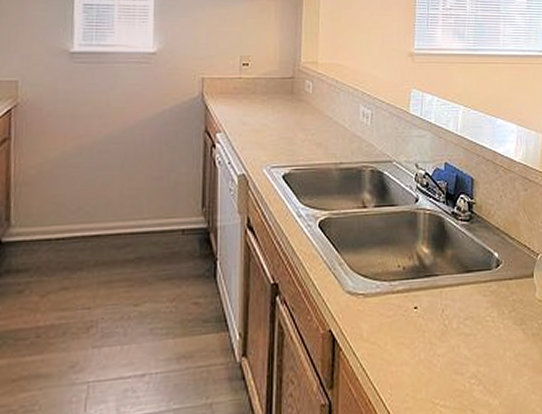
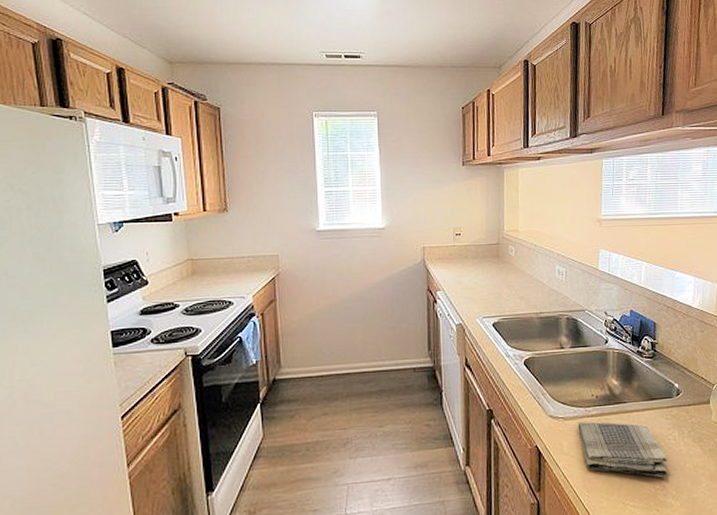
dish towel: none [380,299,486,370] -> present [578,421,668,478]

